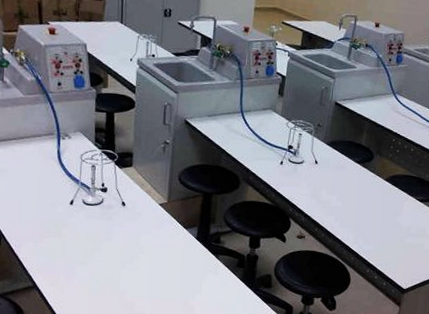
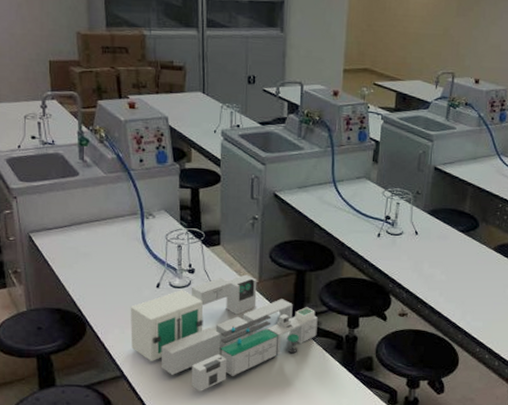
laboratory equipment: none [43,195,222,303] -> present [130,274,318,391]

